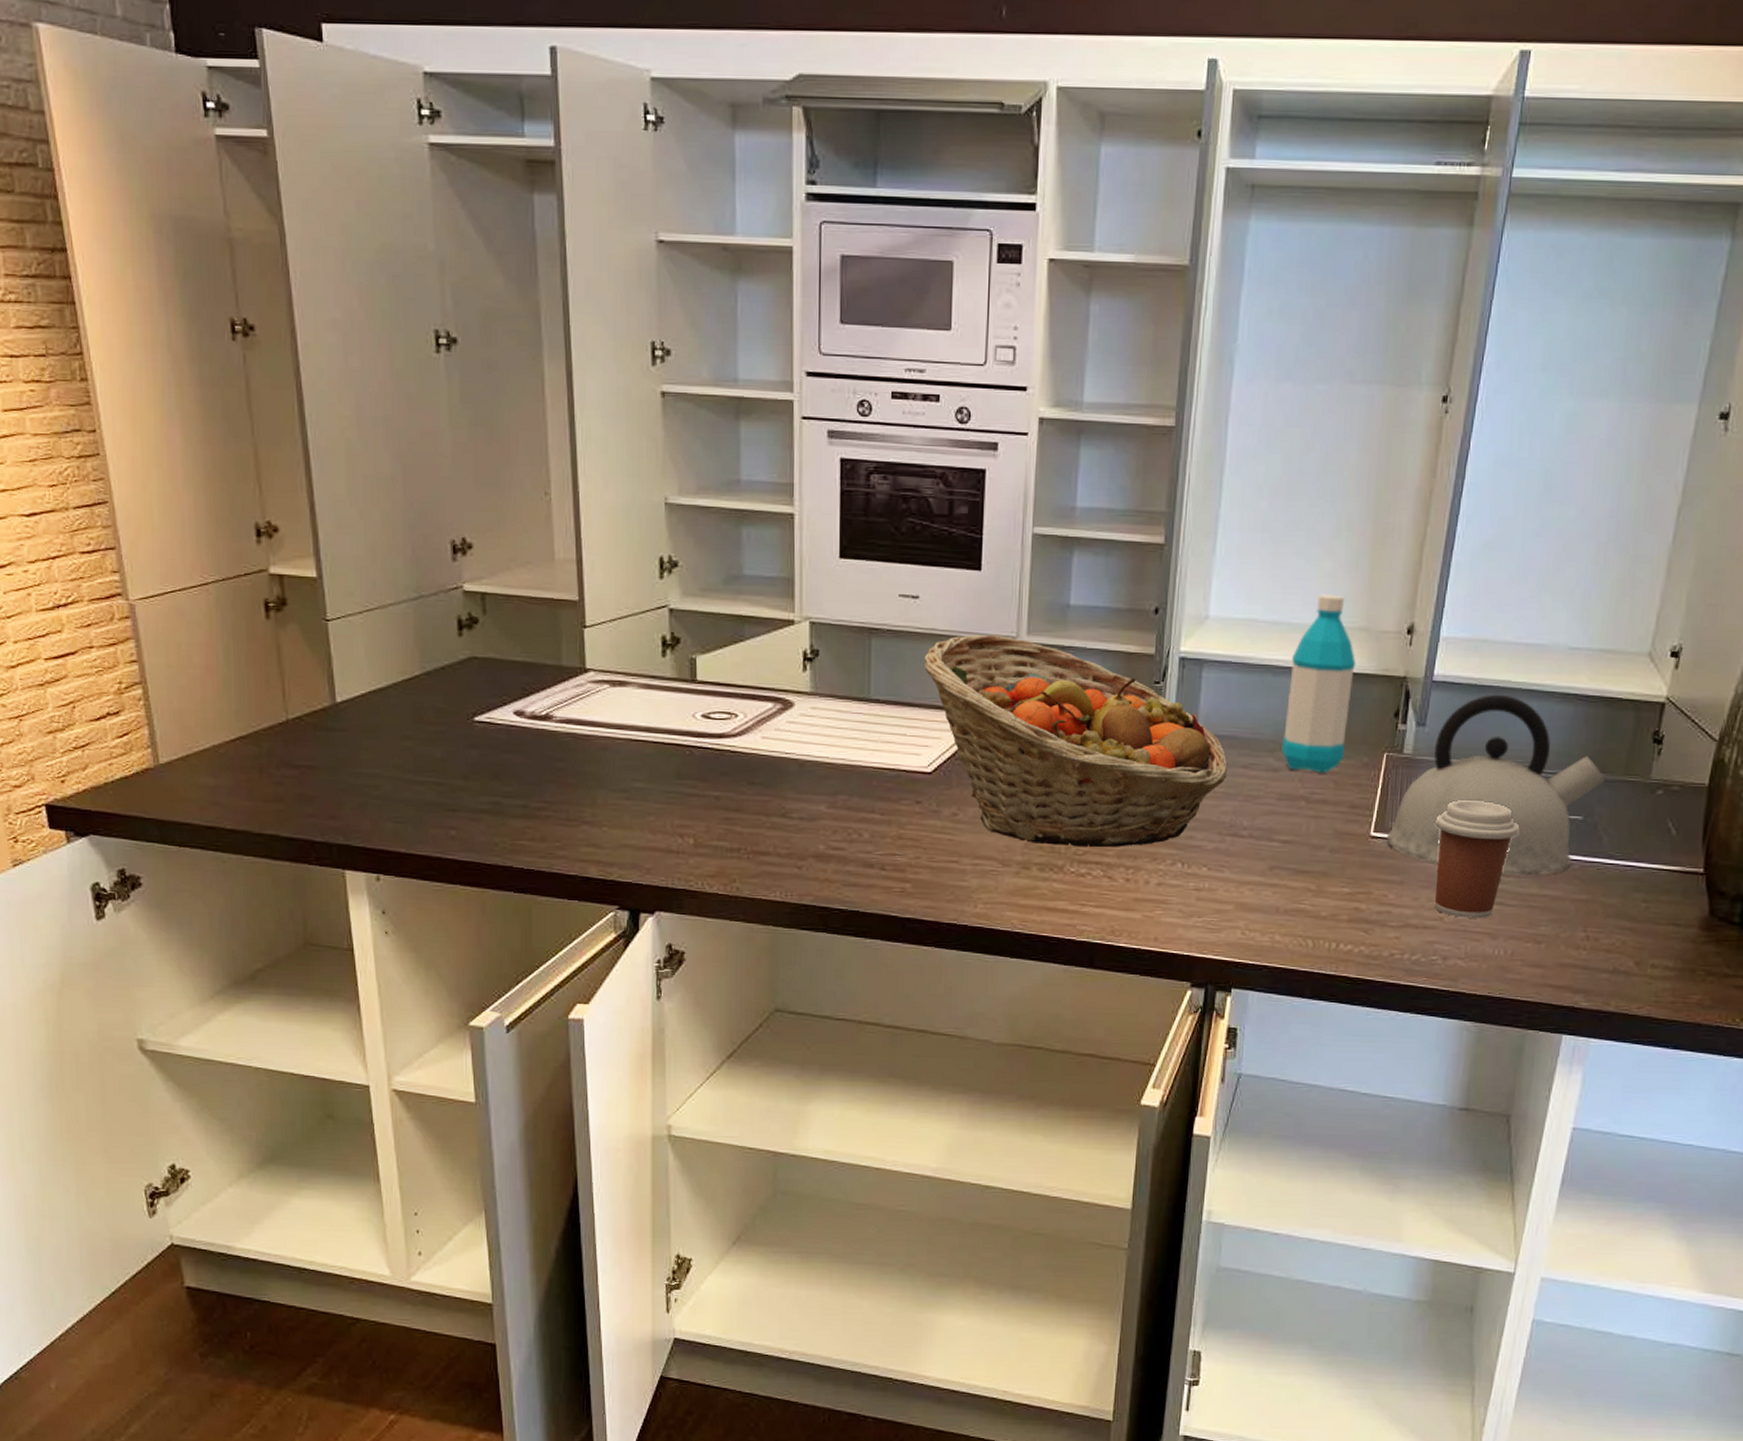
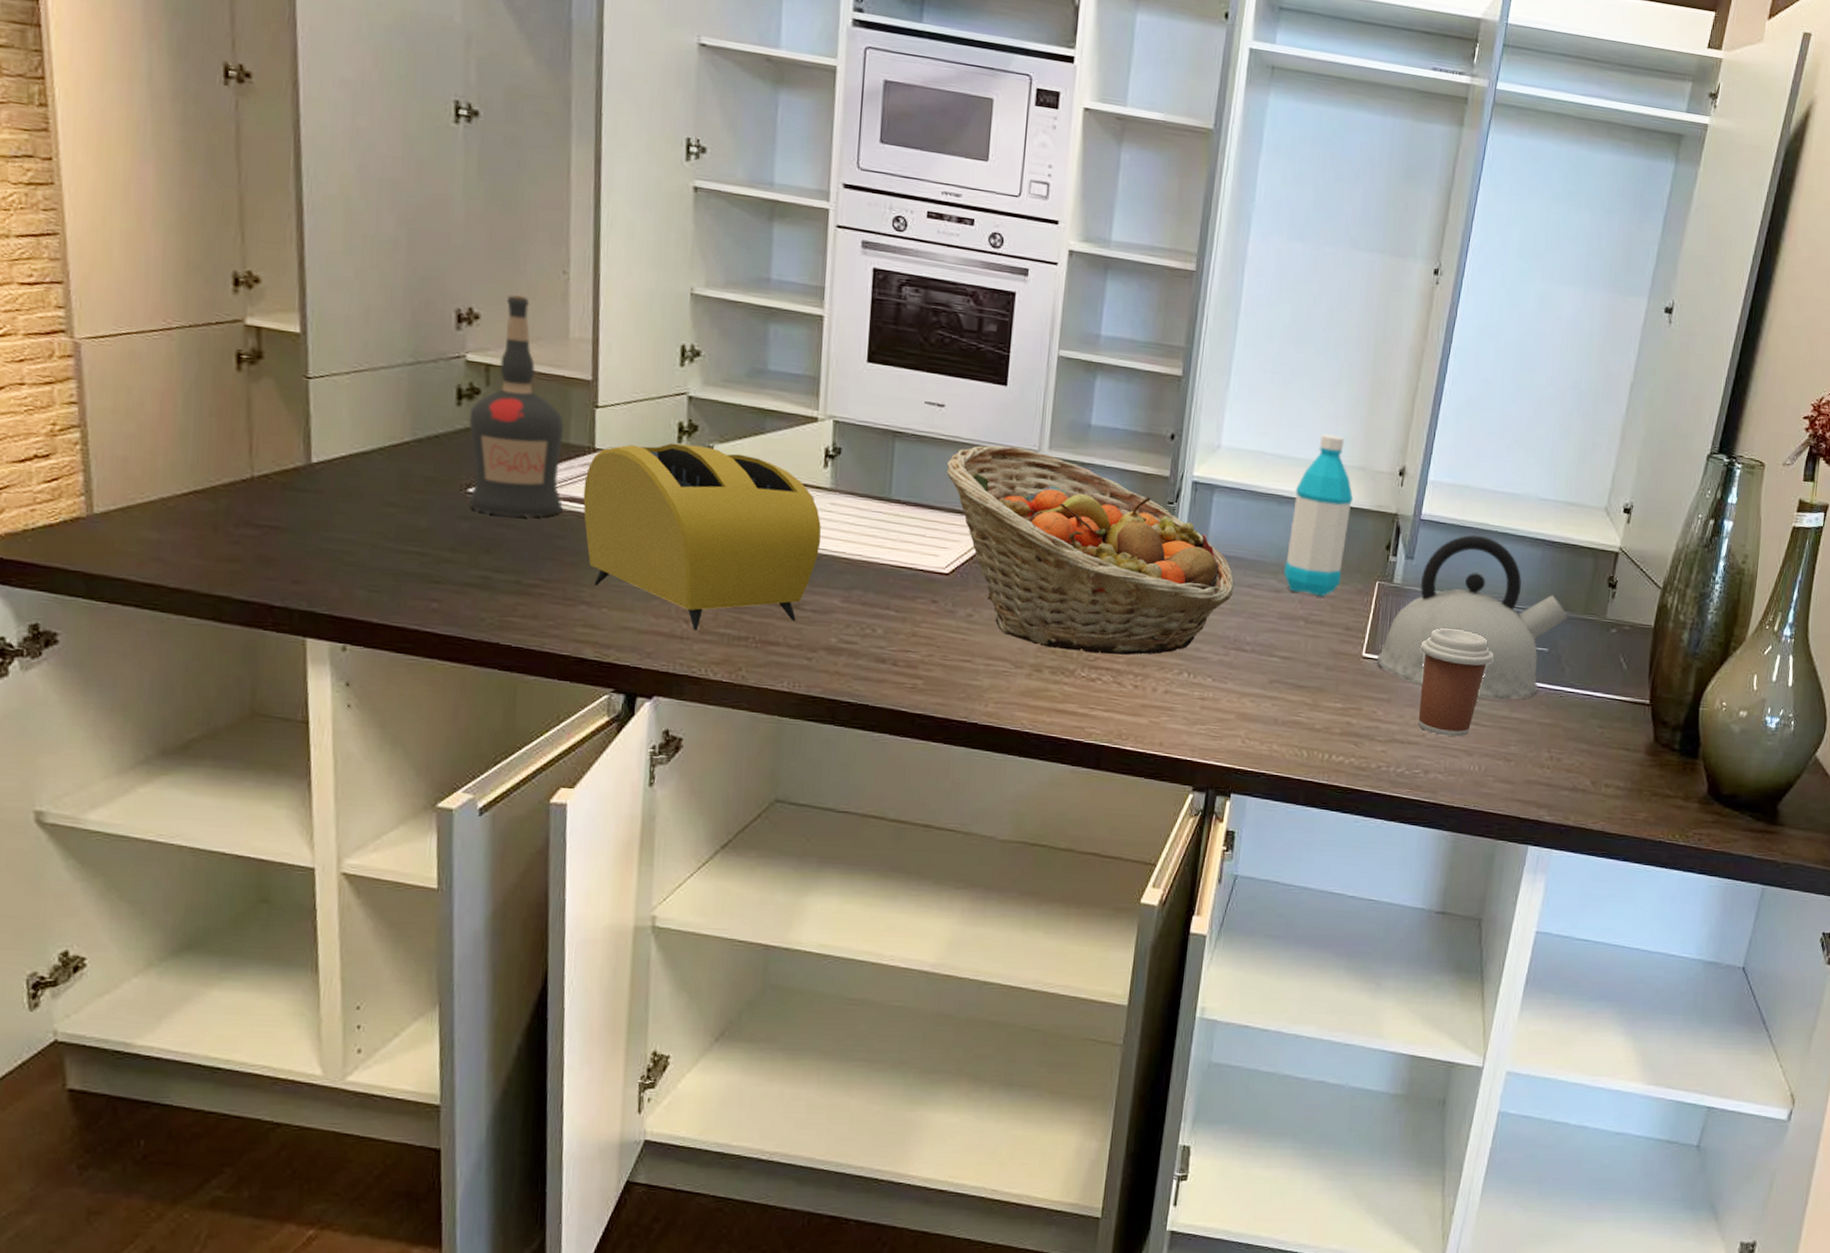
liquor bottle: none [470,521,560,742] -> present [468,295,564,518]
toaster: none [578,657,805,845] -> present [583,443,821,631]

